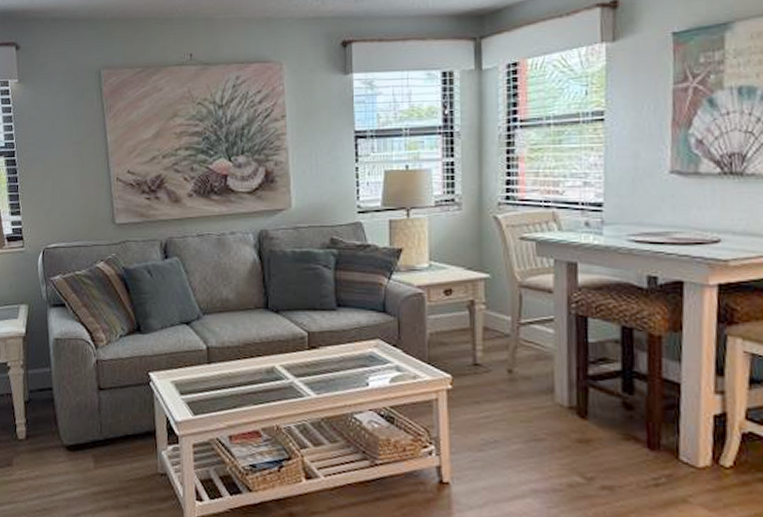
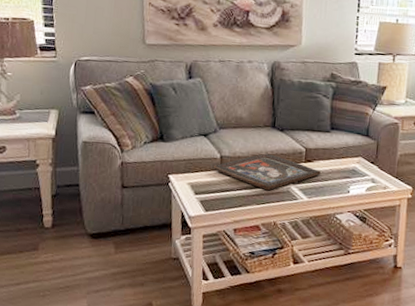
religious icon: none [199,341,330,387] -> present [213,153,321,191]

